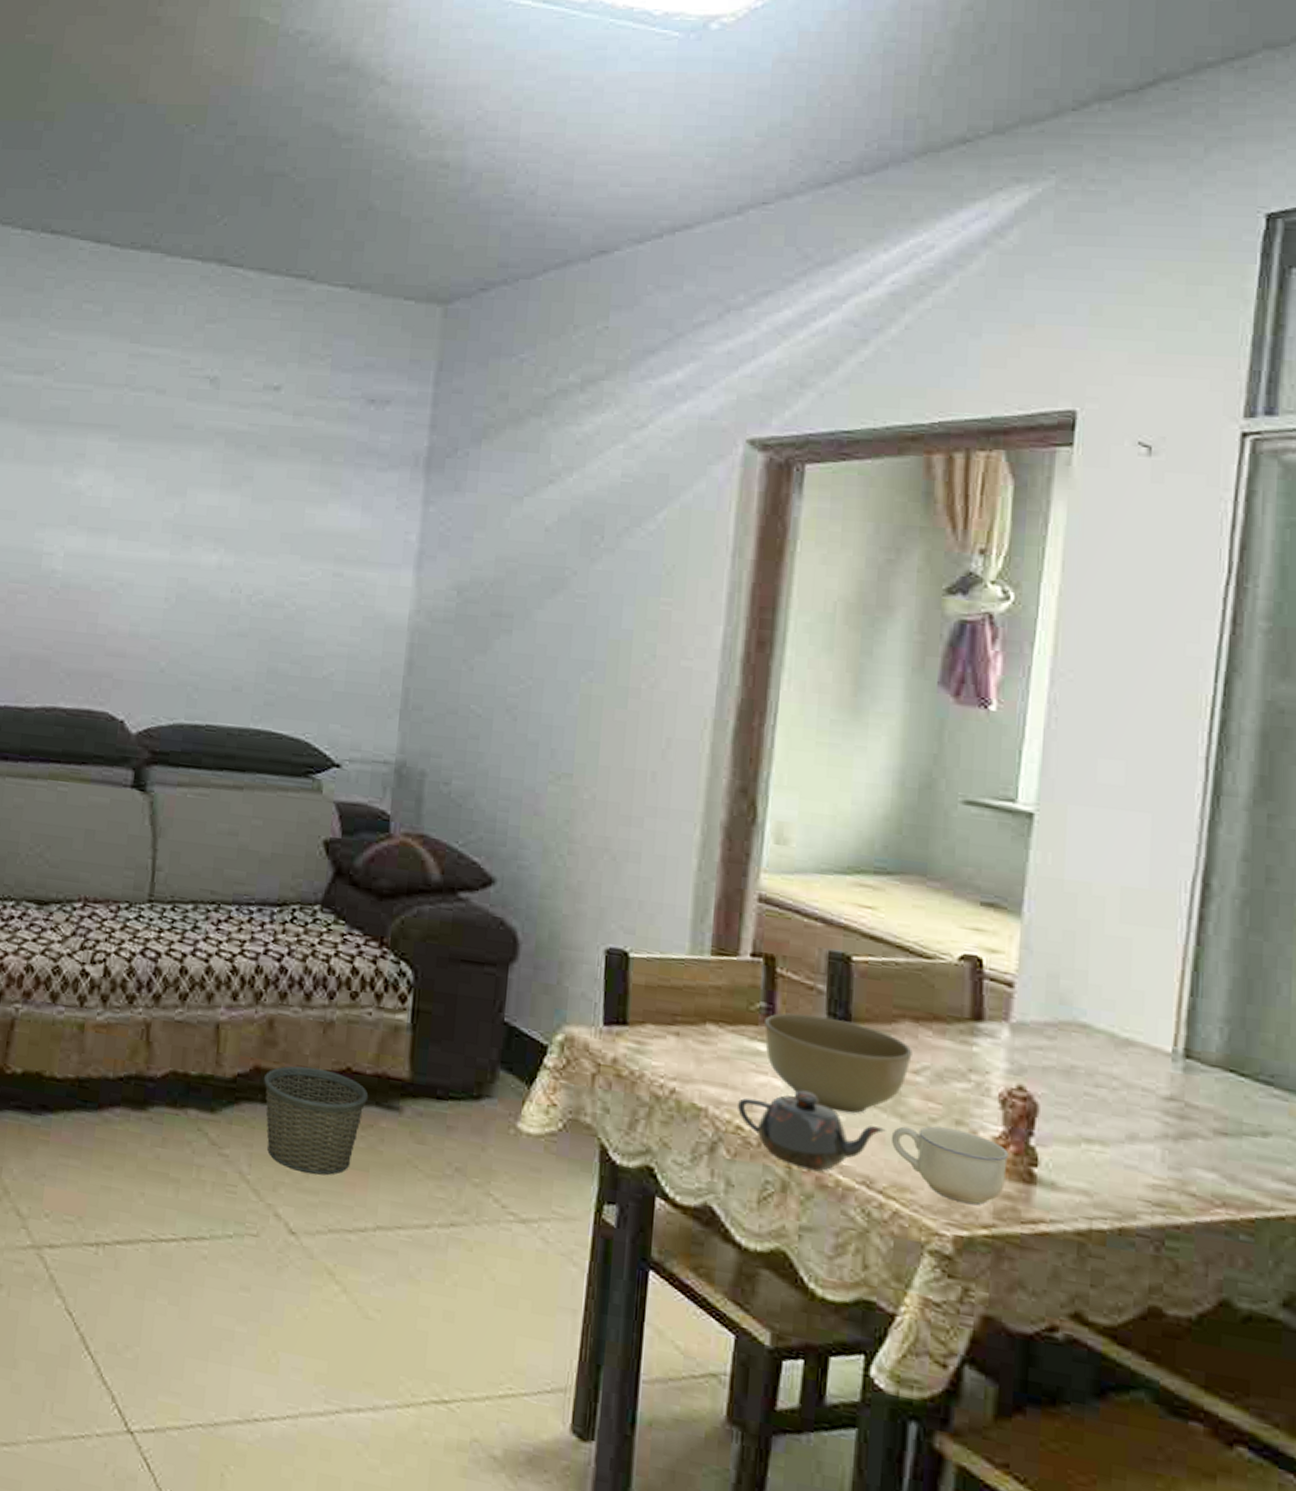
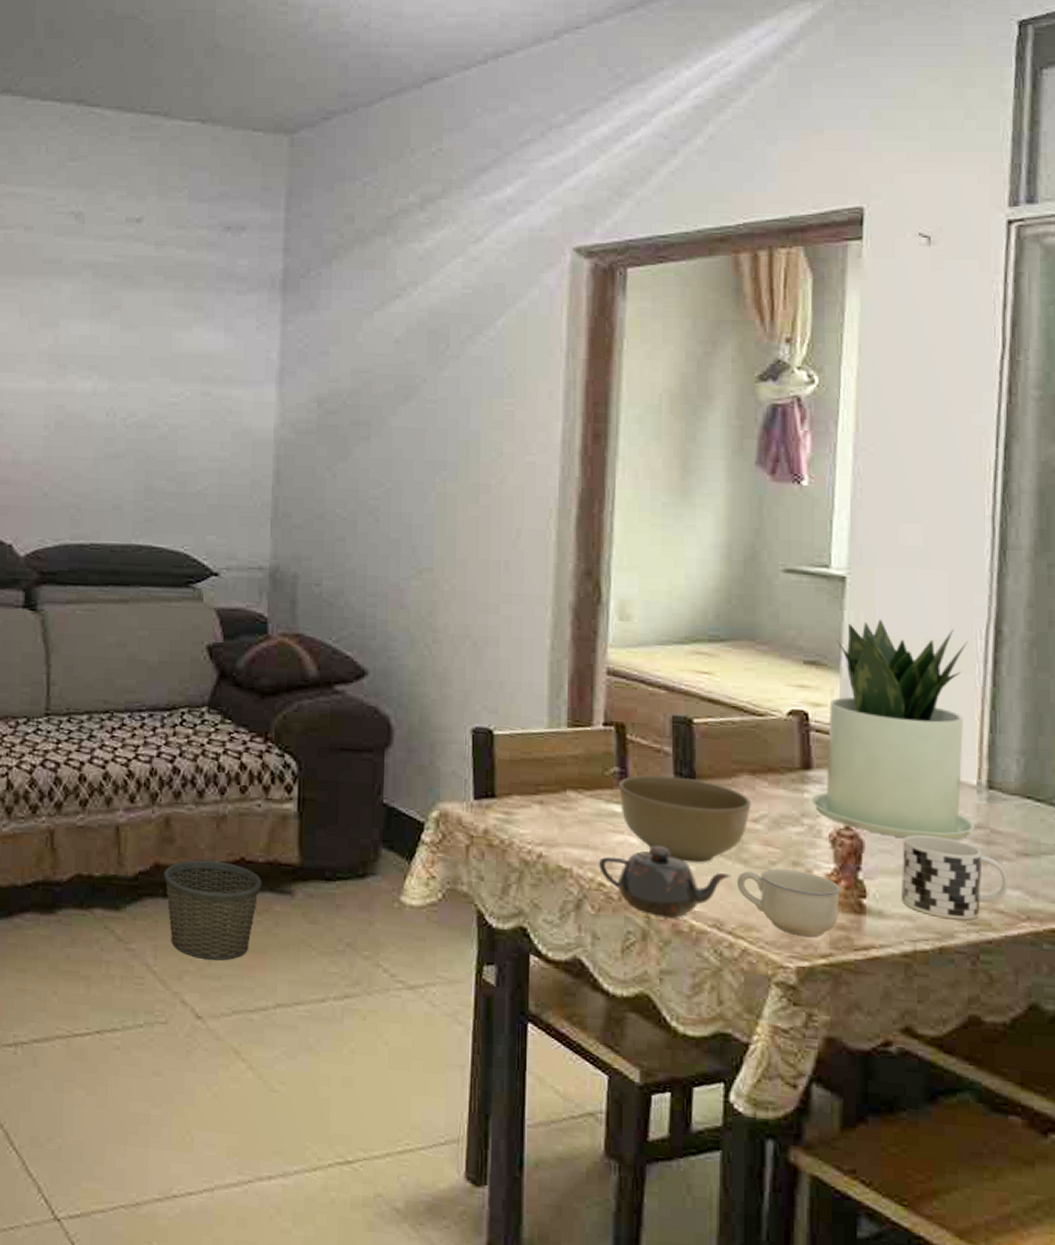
planter: none [981,862,1170,1112] -> present [812,619,976,841]
cup: none [1077,1101,1203,1202] -> present [900,834,1009,921]

